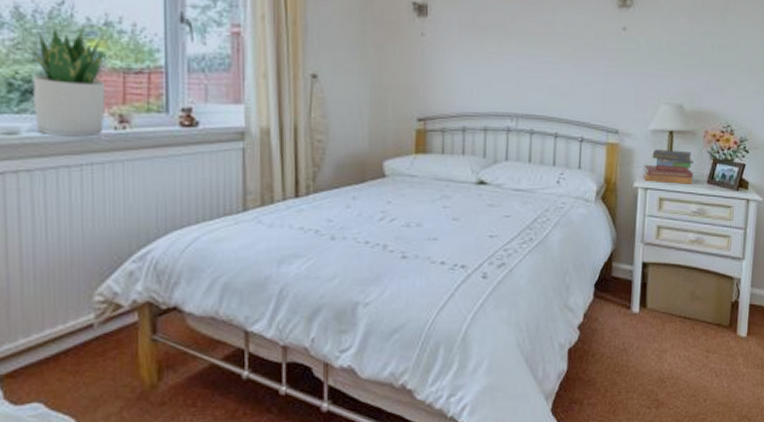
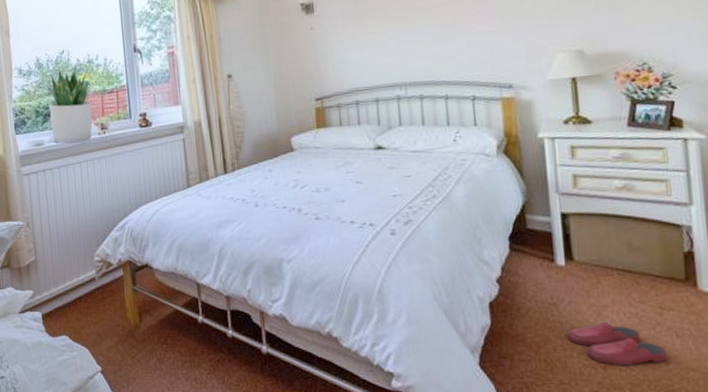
slippers: none [631,364,706,405] -> present [567,321,667,366]
books: present [643,149,694,184] -> none [546,95,609,131]

